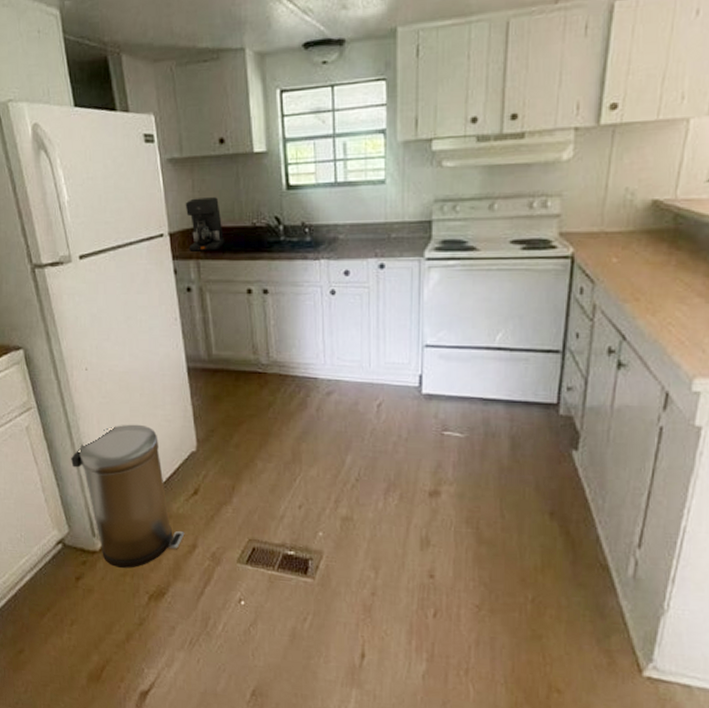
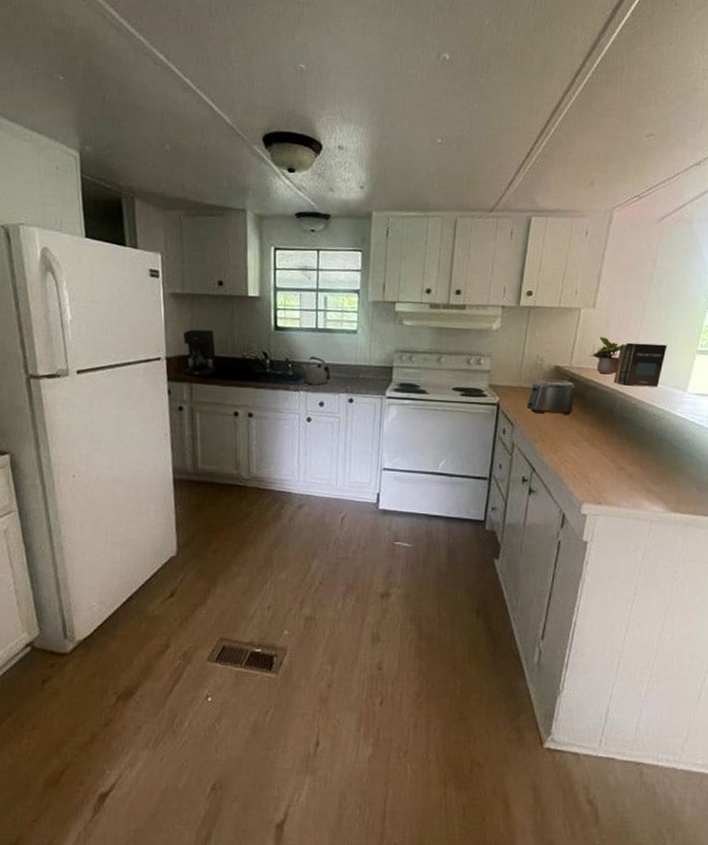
pedal bin: present [71,424,185,568] -> none [49,529,159,669]
kettle: none [319,217,355,251] -> present [301,356,330,386]
toaster: none [612,218,683,265] -> present [526,379,576,416]

